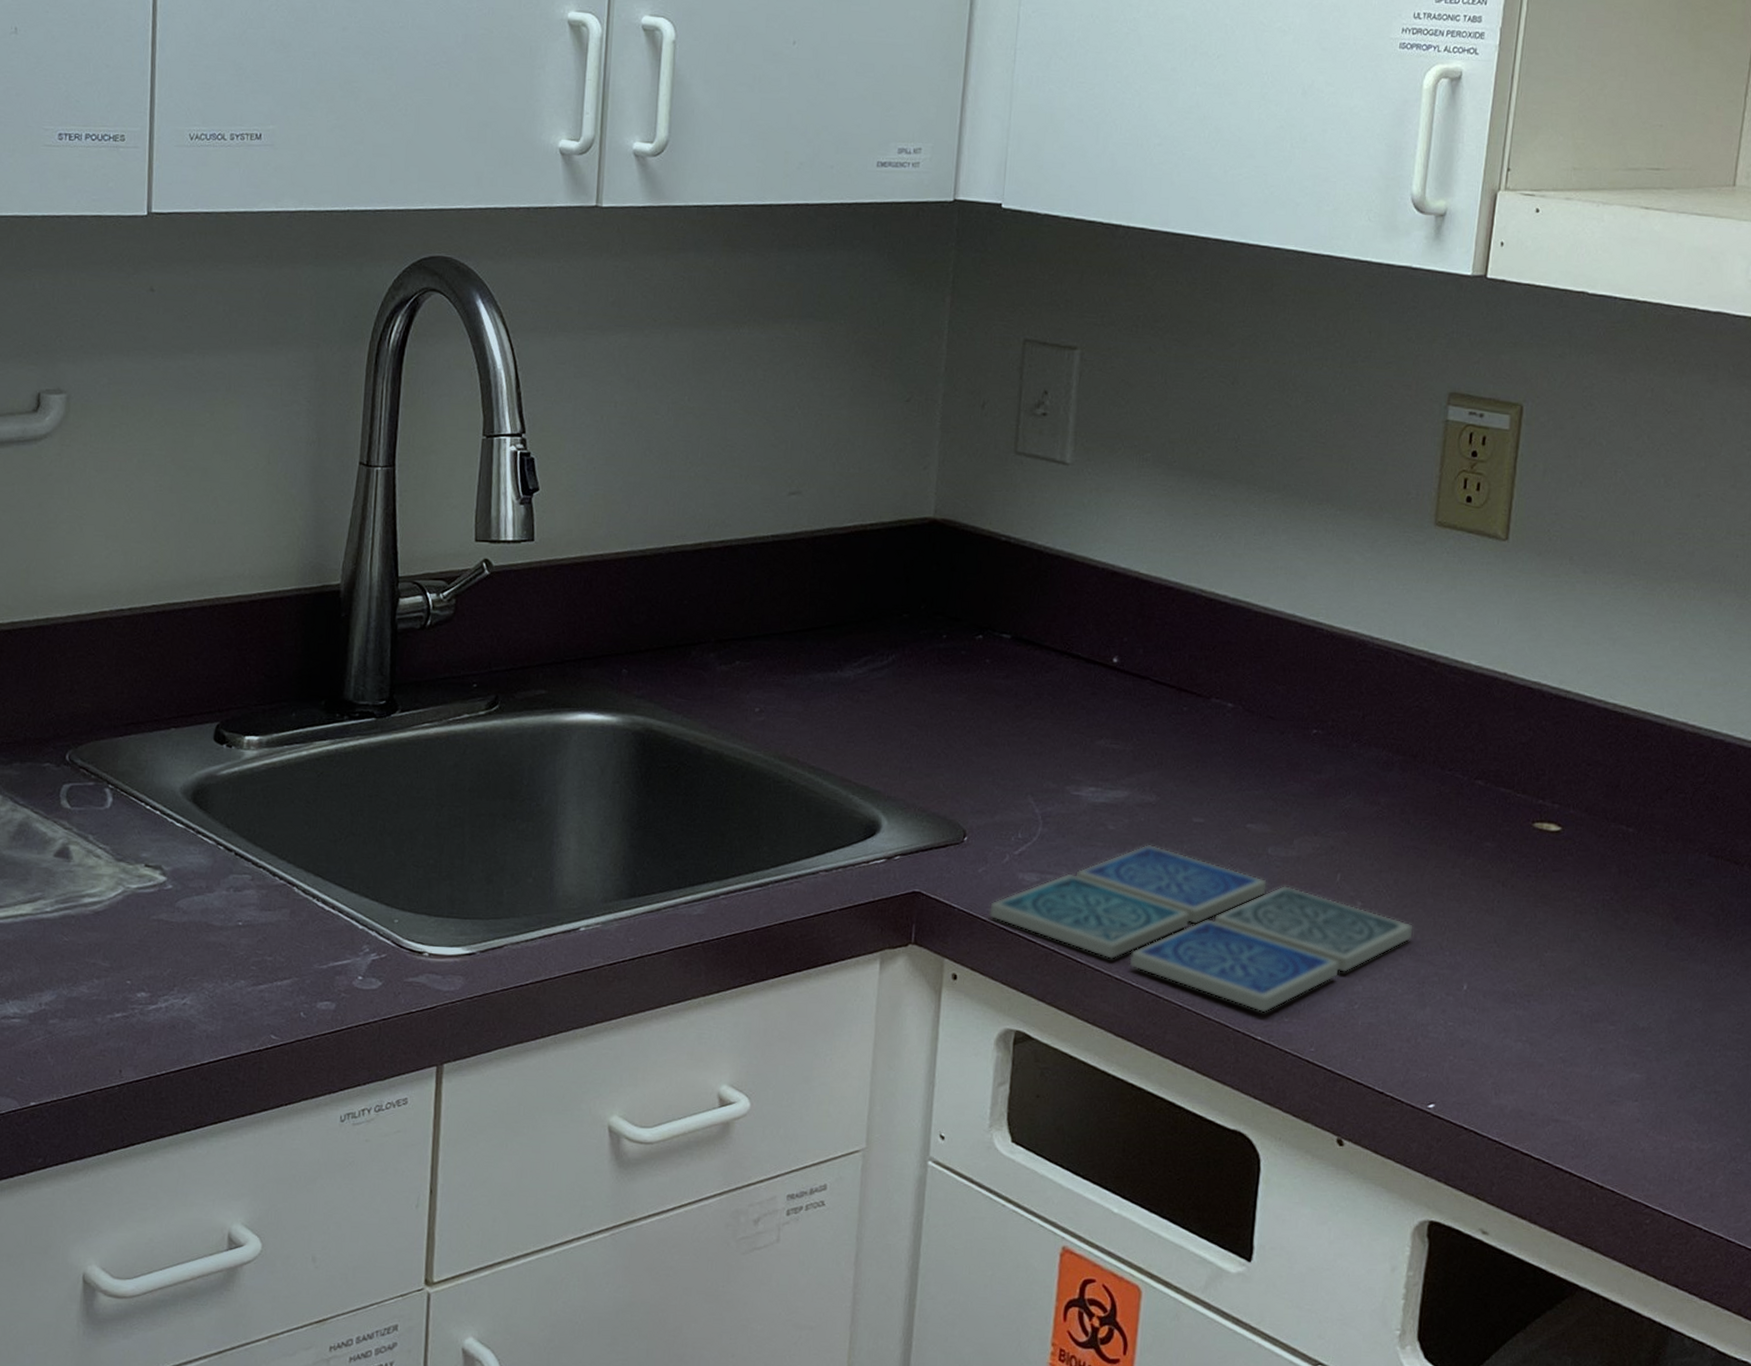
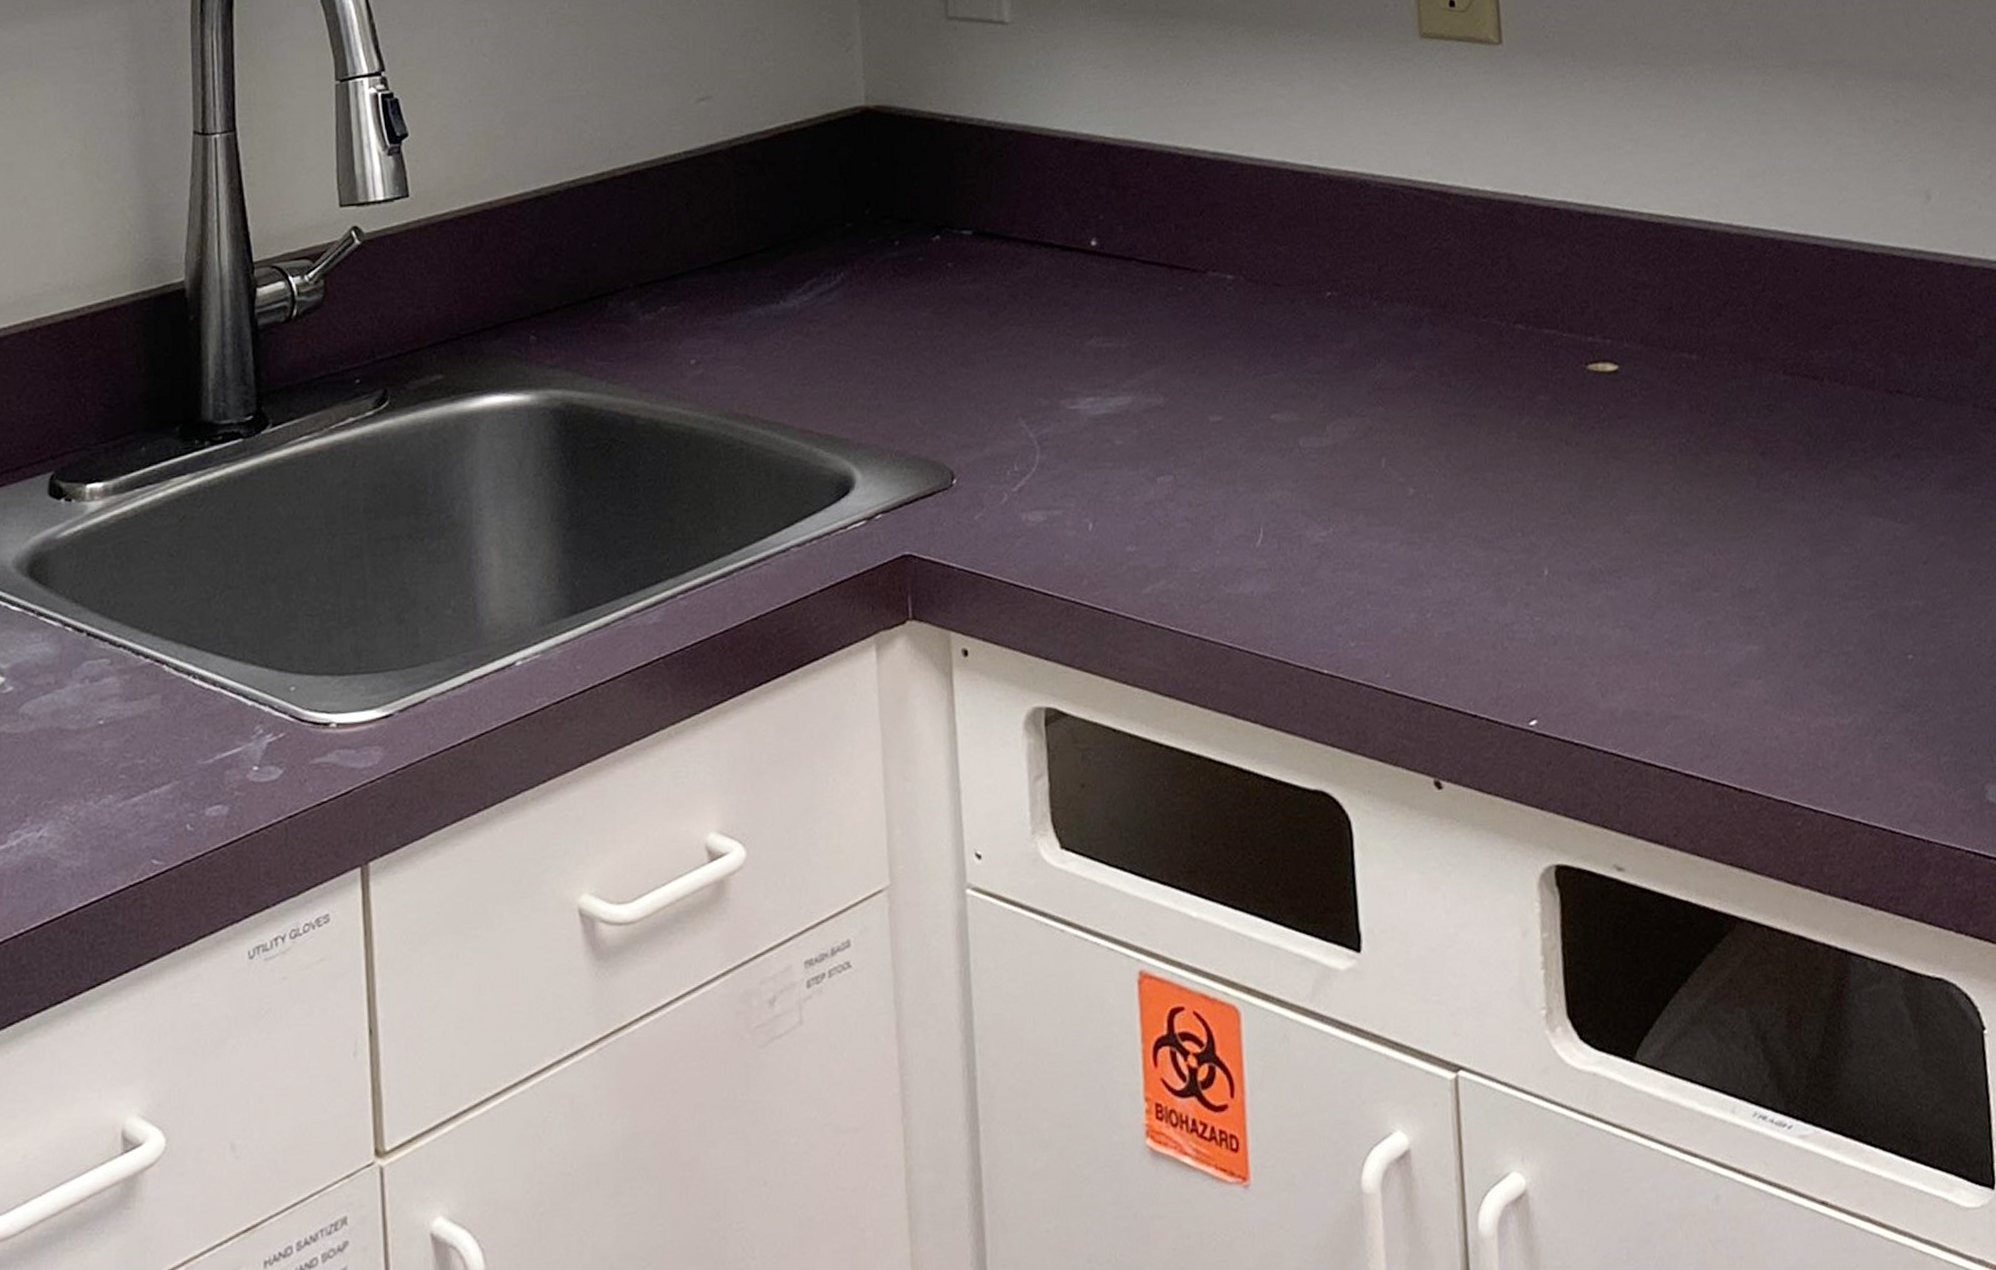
drink coaster: present [988,844,1414,1013] -> none [993,455,1478,640]

